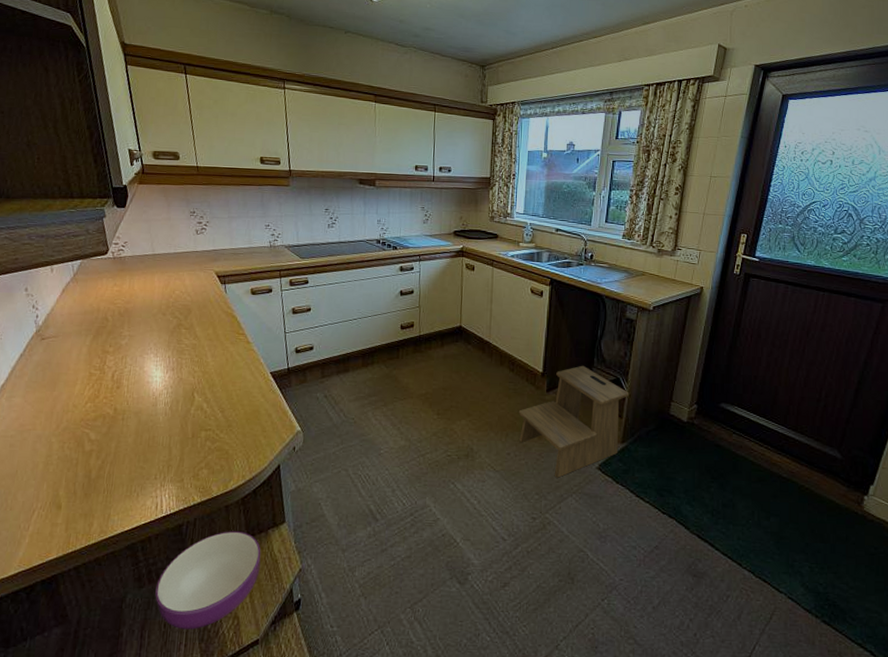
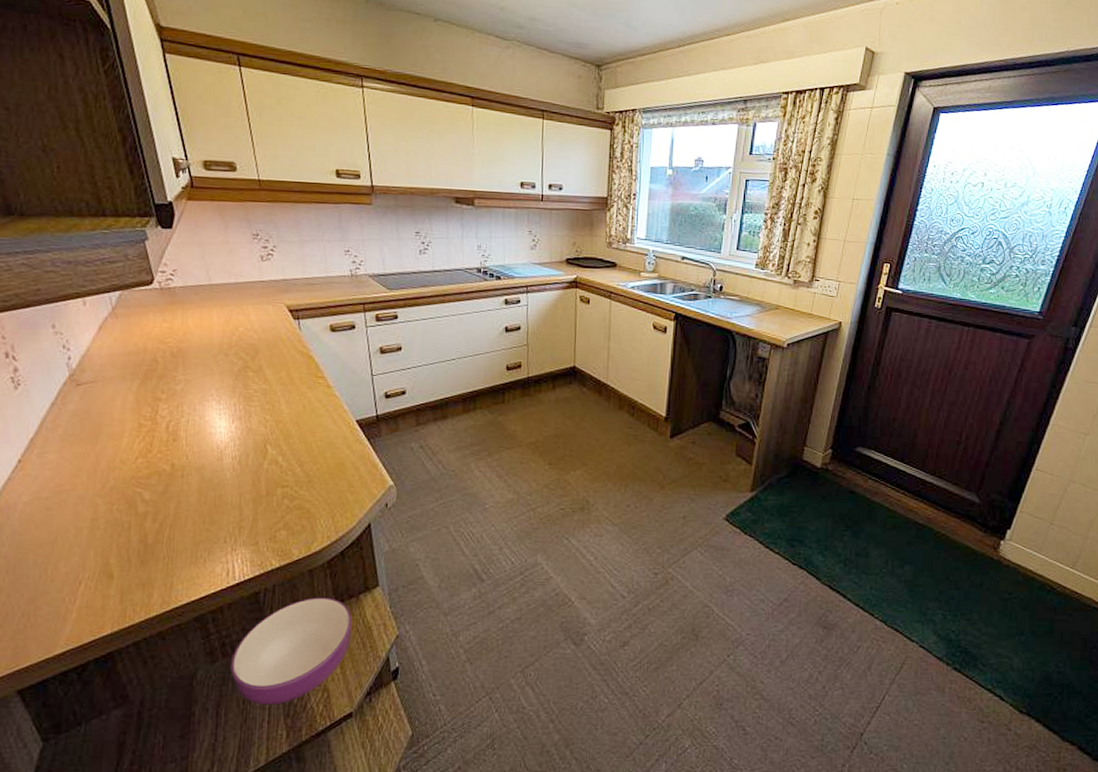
step stool: present [518,365,629,478] -> none [639,408,760,530]

